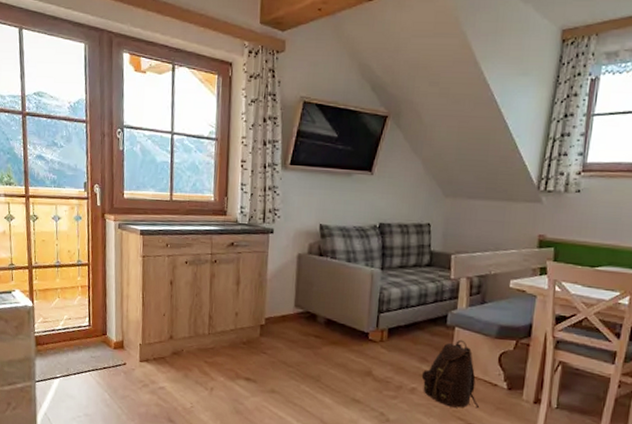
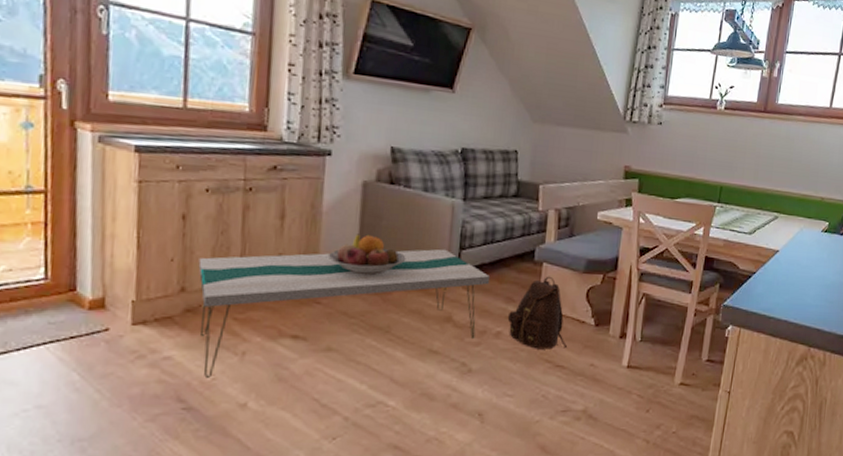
coffee table: none [181,312,406,406] -> present [198,249,491,378]
fruit bowl: none [271,297,333,332] -> present [327,233,406,275]

